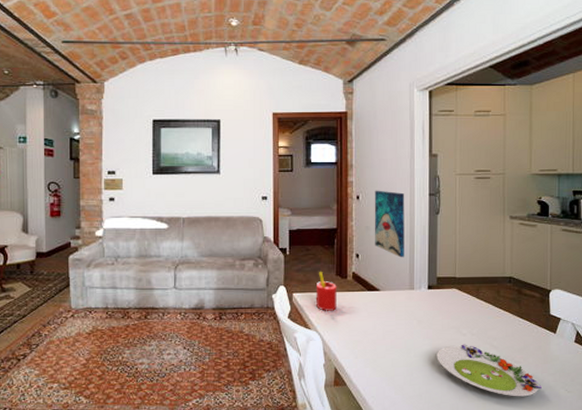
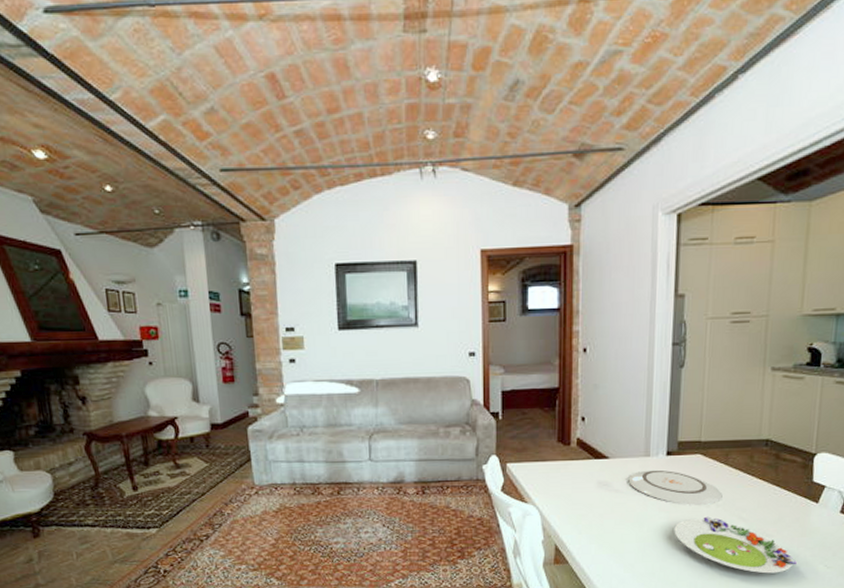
straw: present [315,271,338,311] -> none [533,437,560,483]
wall art: present [374,190,405,258] -> none [604,340,643,420]
plate: none [396,301,476,334] -> present [628,470,723,505]

